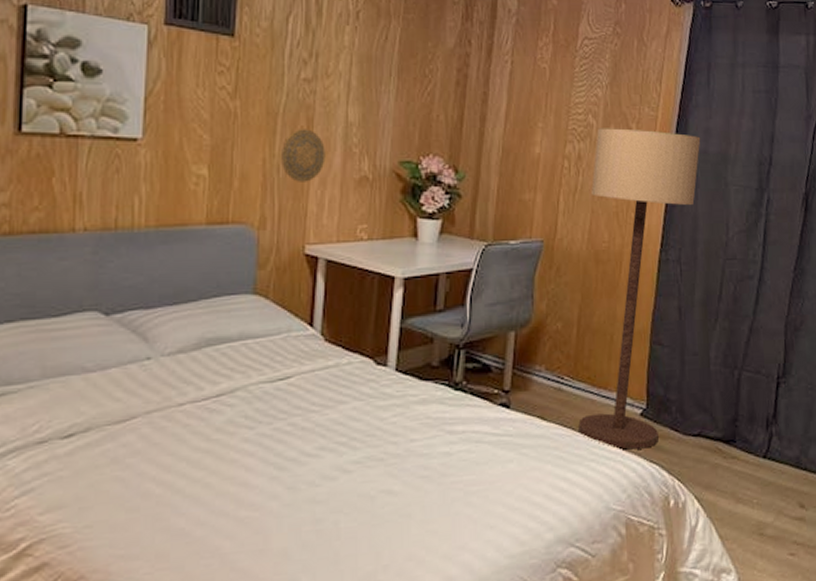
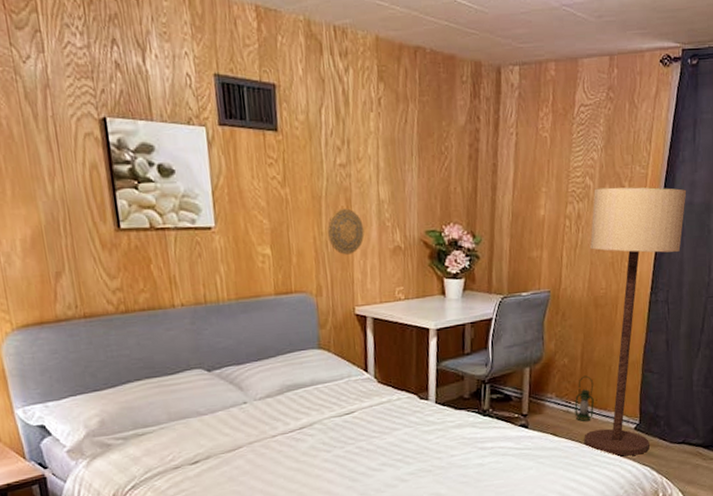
lantern: none [568,345,592,402] -> present [574,375,594,421]

